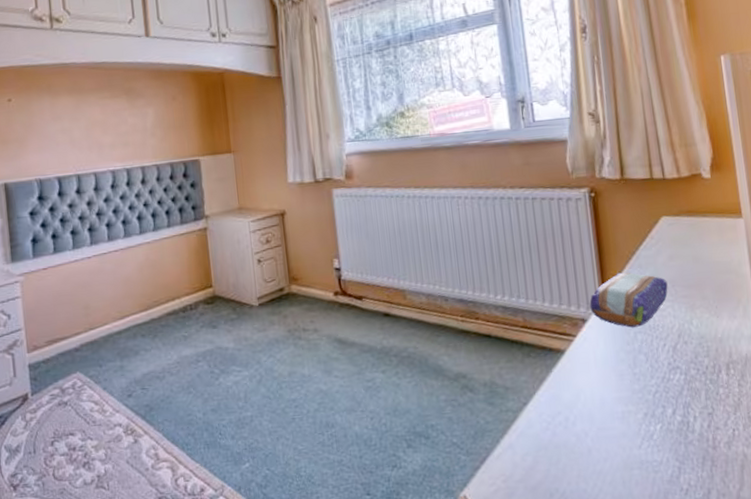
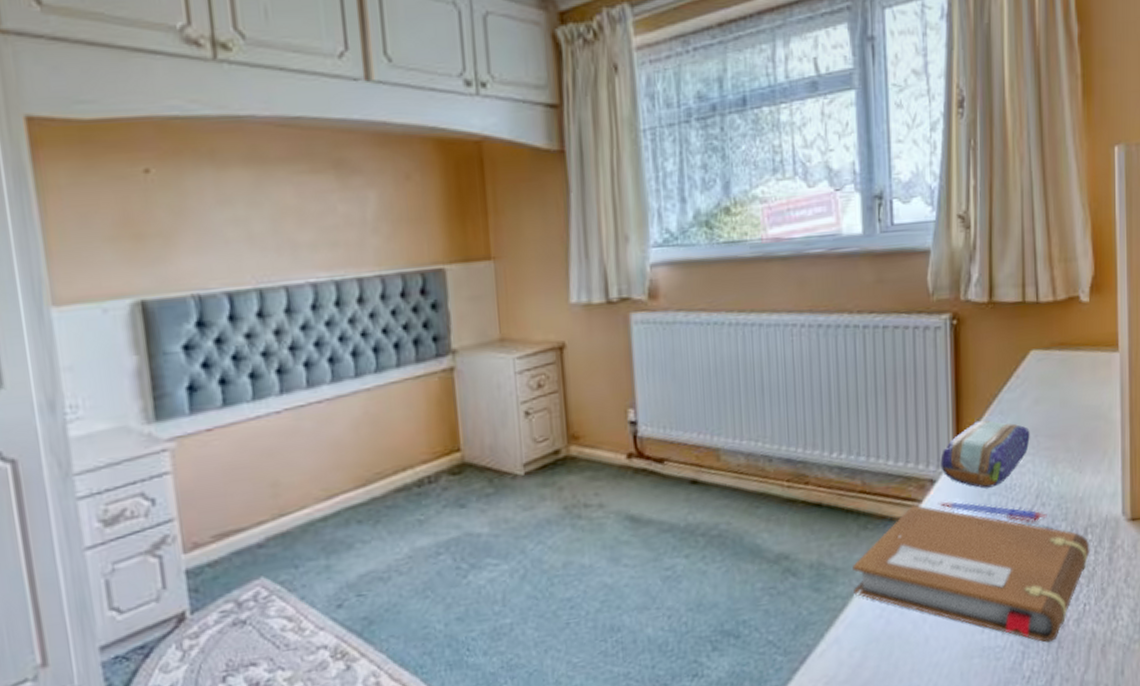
notebook: none [520,338,734,461] -> present [853,504,1090,643]
pen: none [590,337,690,358] -> present [938,501,1047,523]

